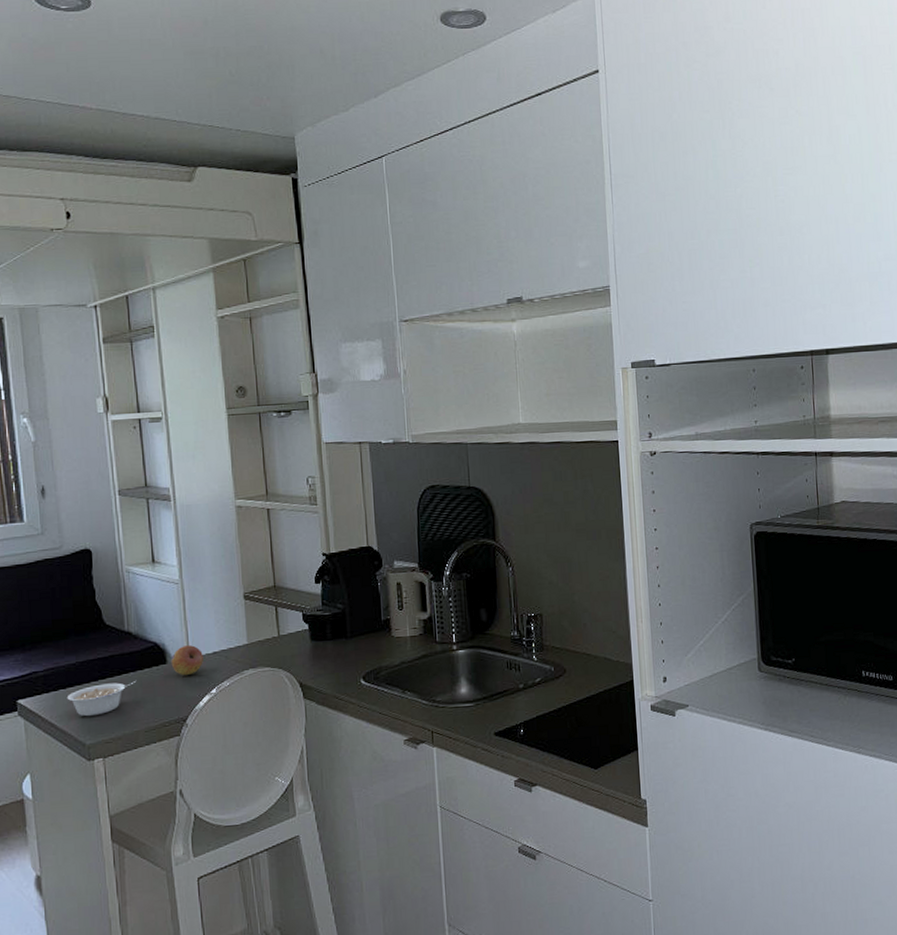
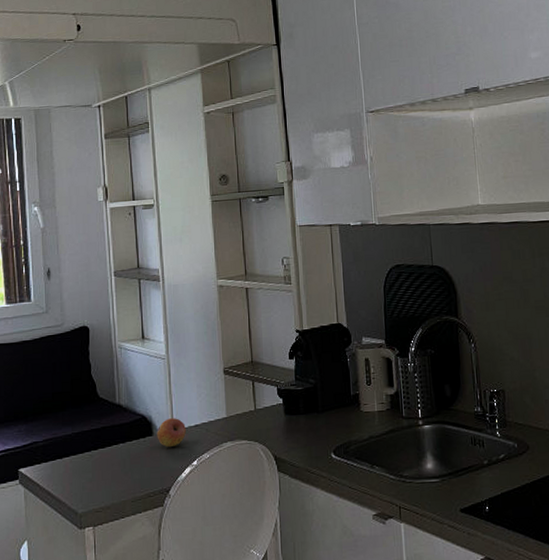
legume: present [67,681,137,717] -> none [62,452,125,486]

